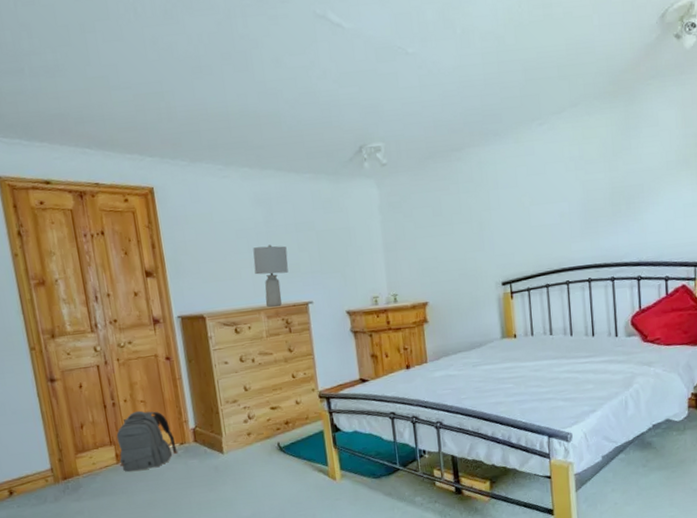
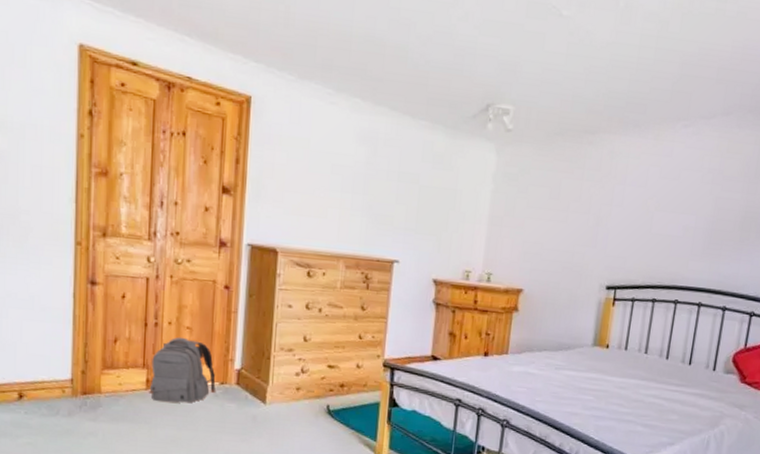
lamp: present [253,244,289,308] -> none [343,188,384,259]

